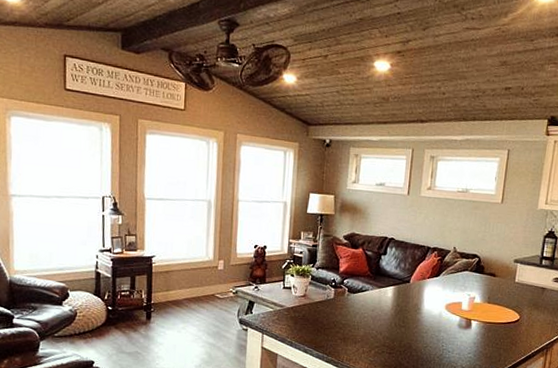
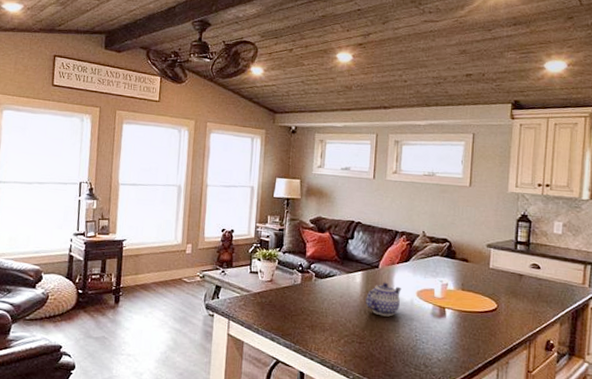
teapot: none [396,296,431,329] -> present [366,282,402,317]

